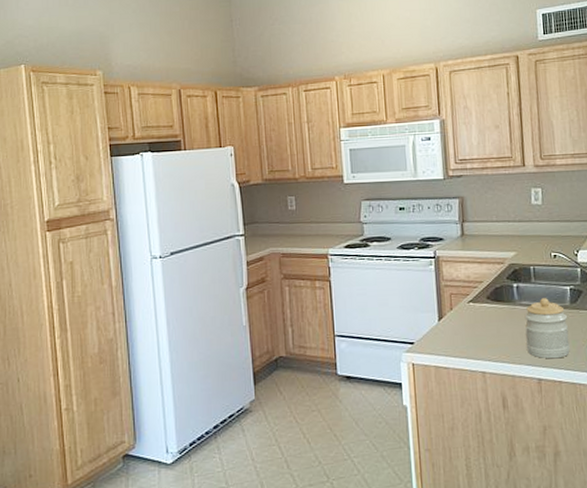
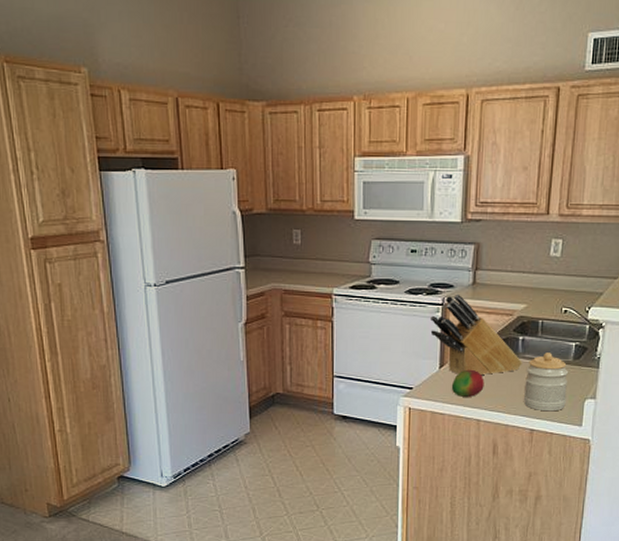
knife block: none [424,246,520,326] -> present [430,293,522,375]
fruit: none [452,320,485,350] -> present [451,369,484,398]

